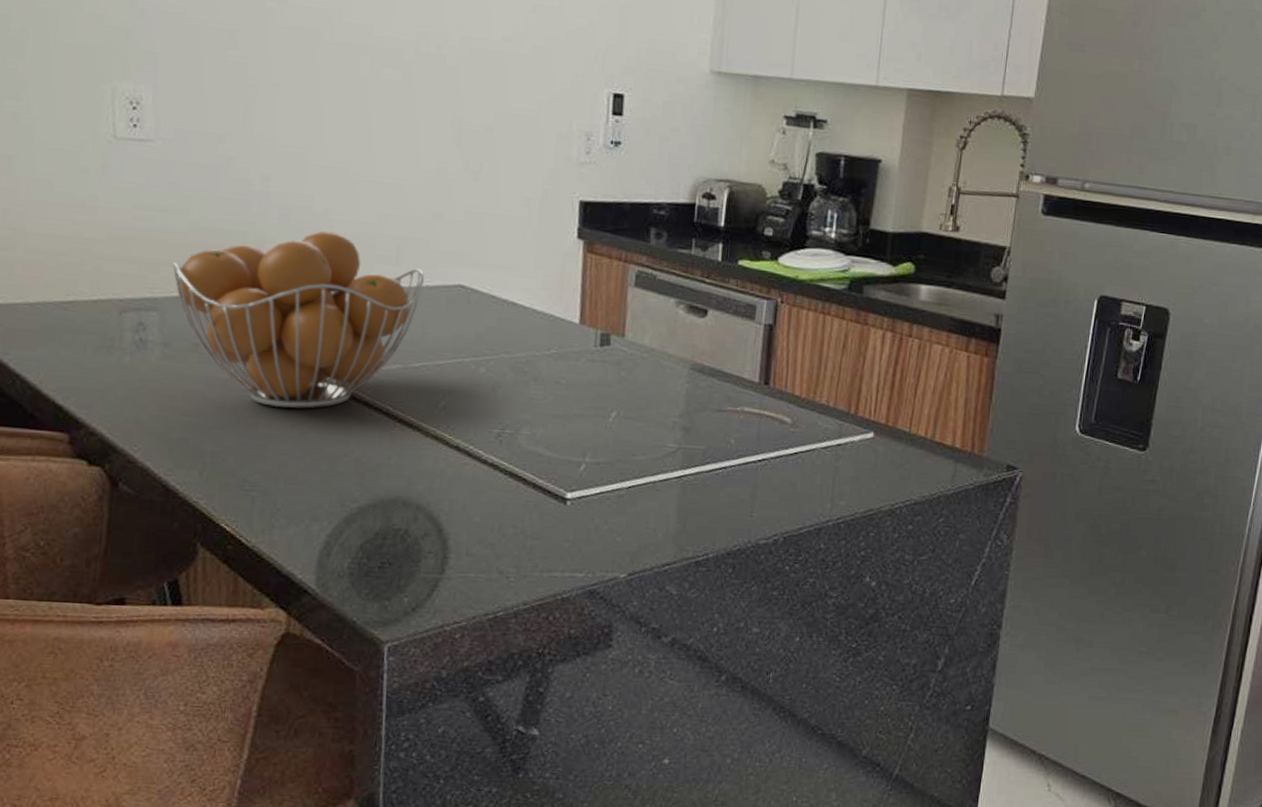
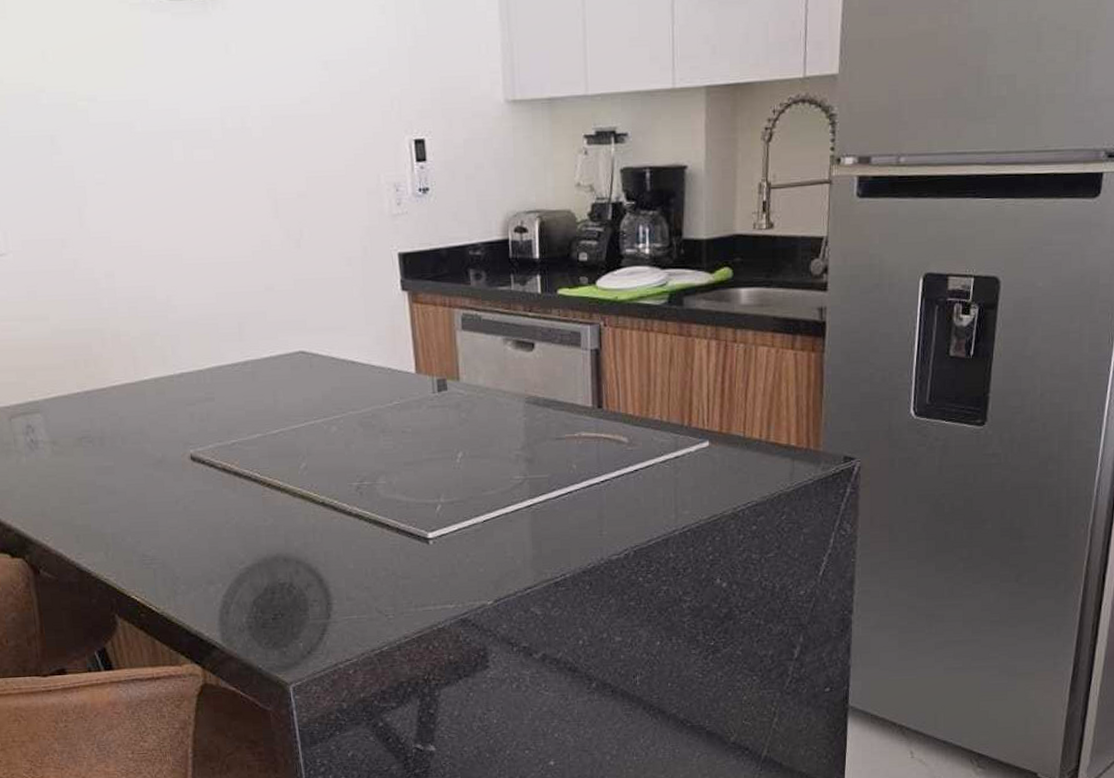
fruit basket: present [172,230,425,409] -> none [45,317,268,487]

